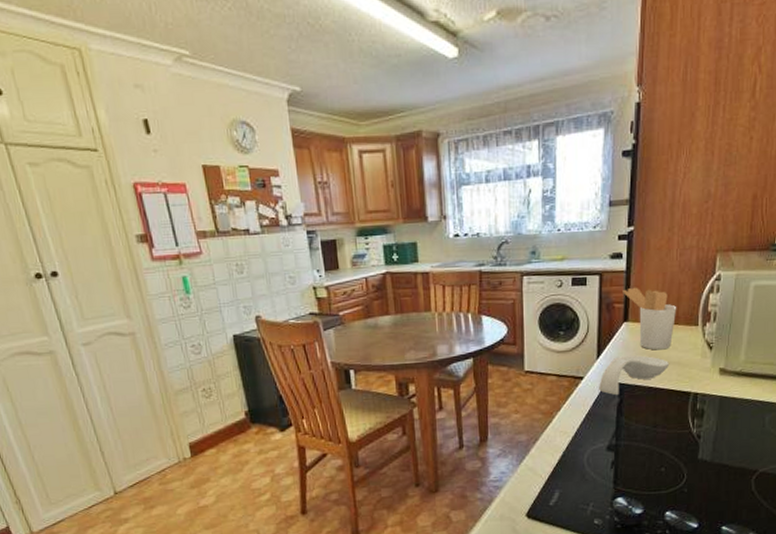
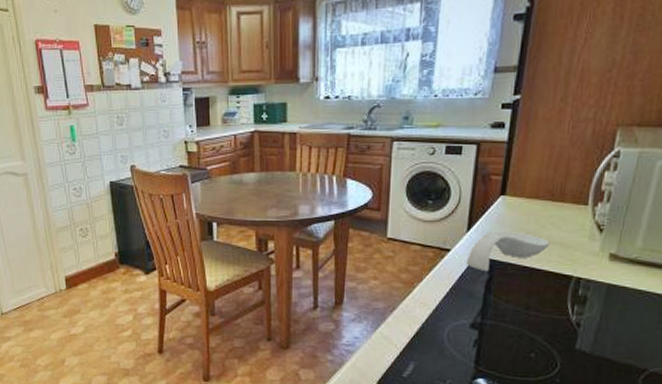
utensil holder: present [623,287,677,350] -> none [502,159,564,228]

